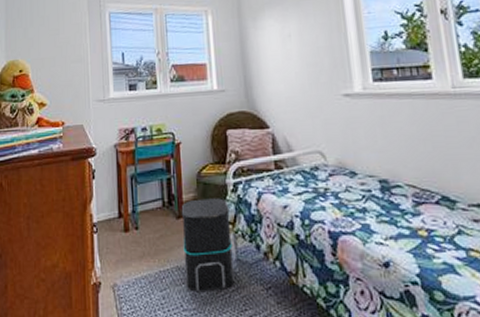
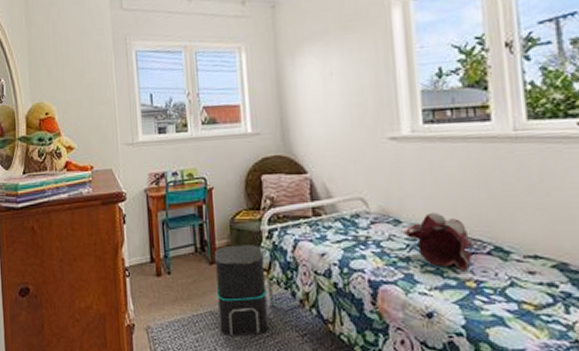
teddy bear: none [361,164,423,221] -> present [406,212,474,271]

